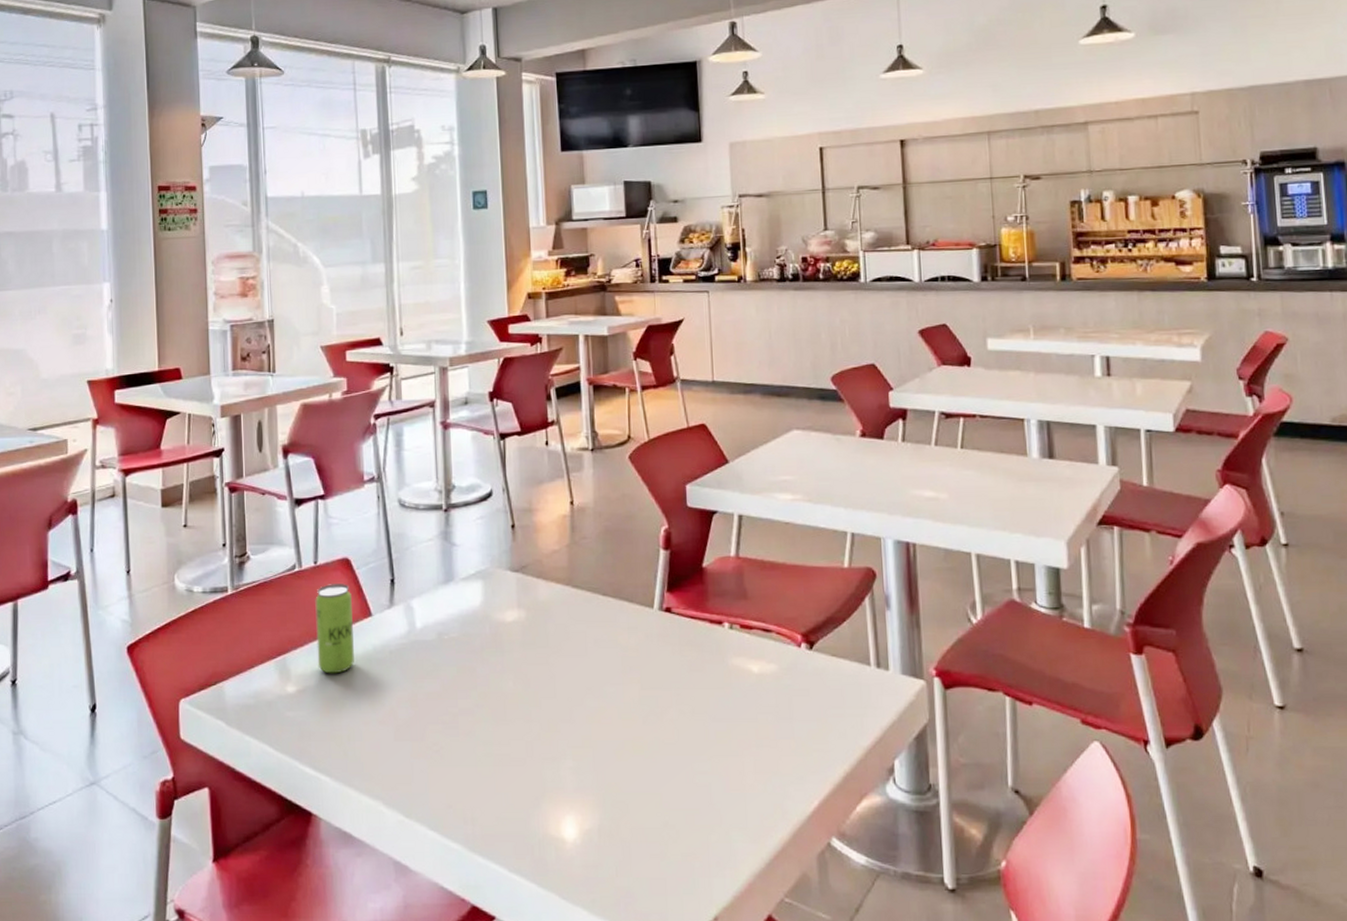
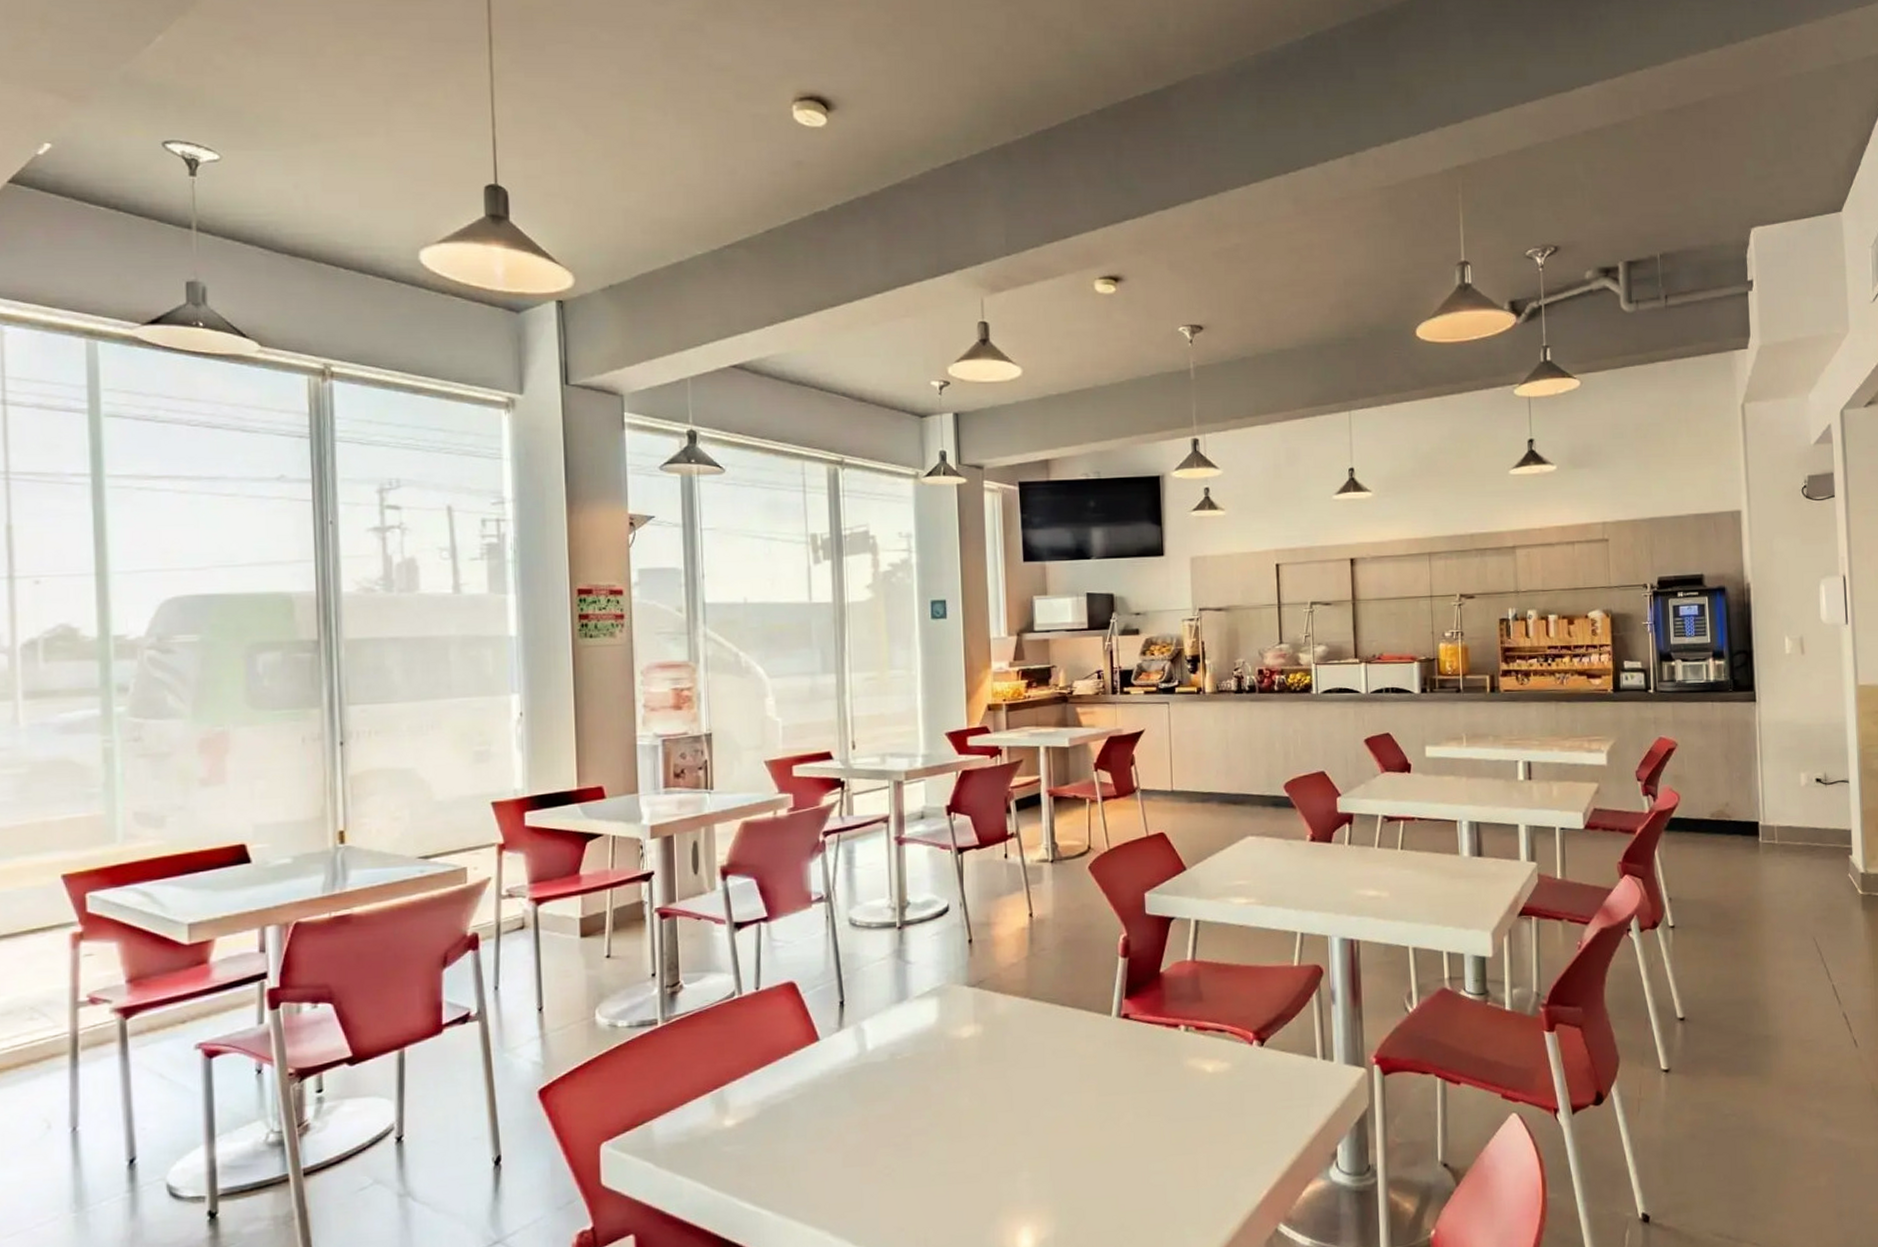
beverage can: present [315,584,354,674] -> none [756,1009,800,1104]

